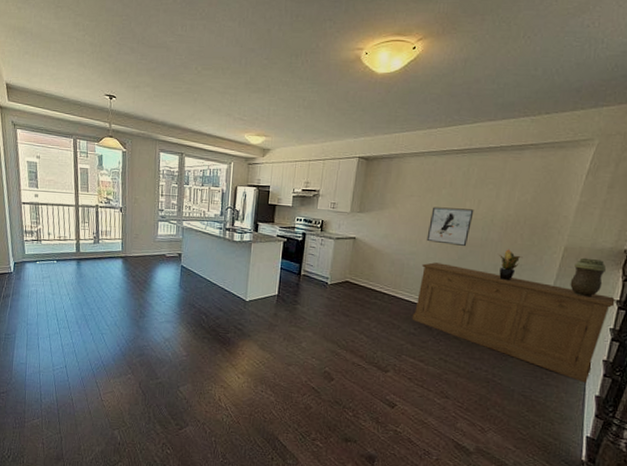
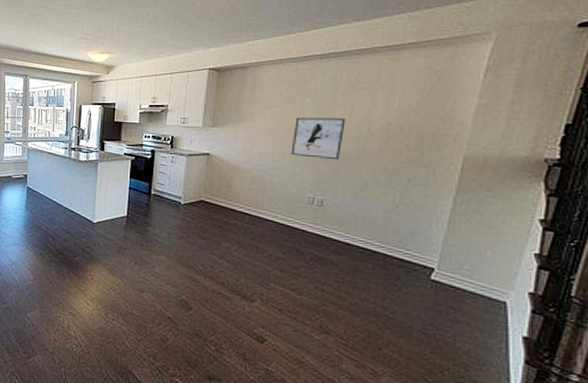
sideboard: present [411,262,615,383] -> none [279,178,538,321]
potted plant: present [498,249,523,281] -> none [379,161,410,198]
decorative urn: present [570,257,607,297] -> none [475,169,523,216]

